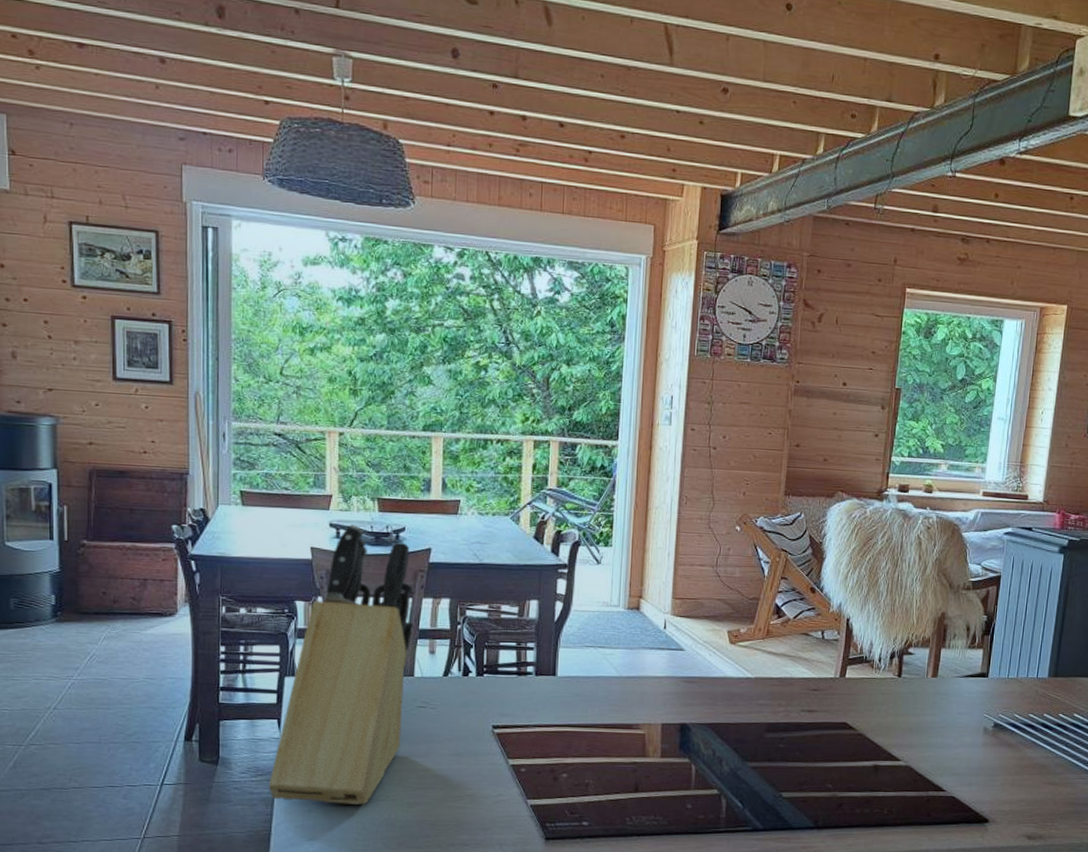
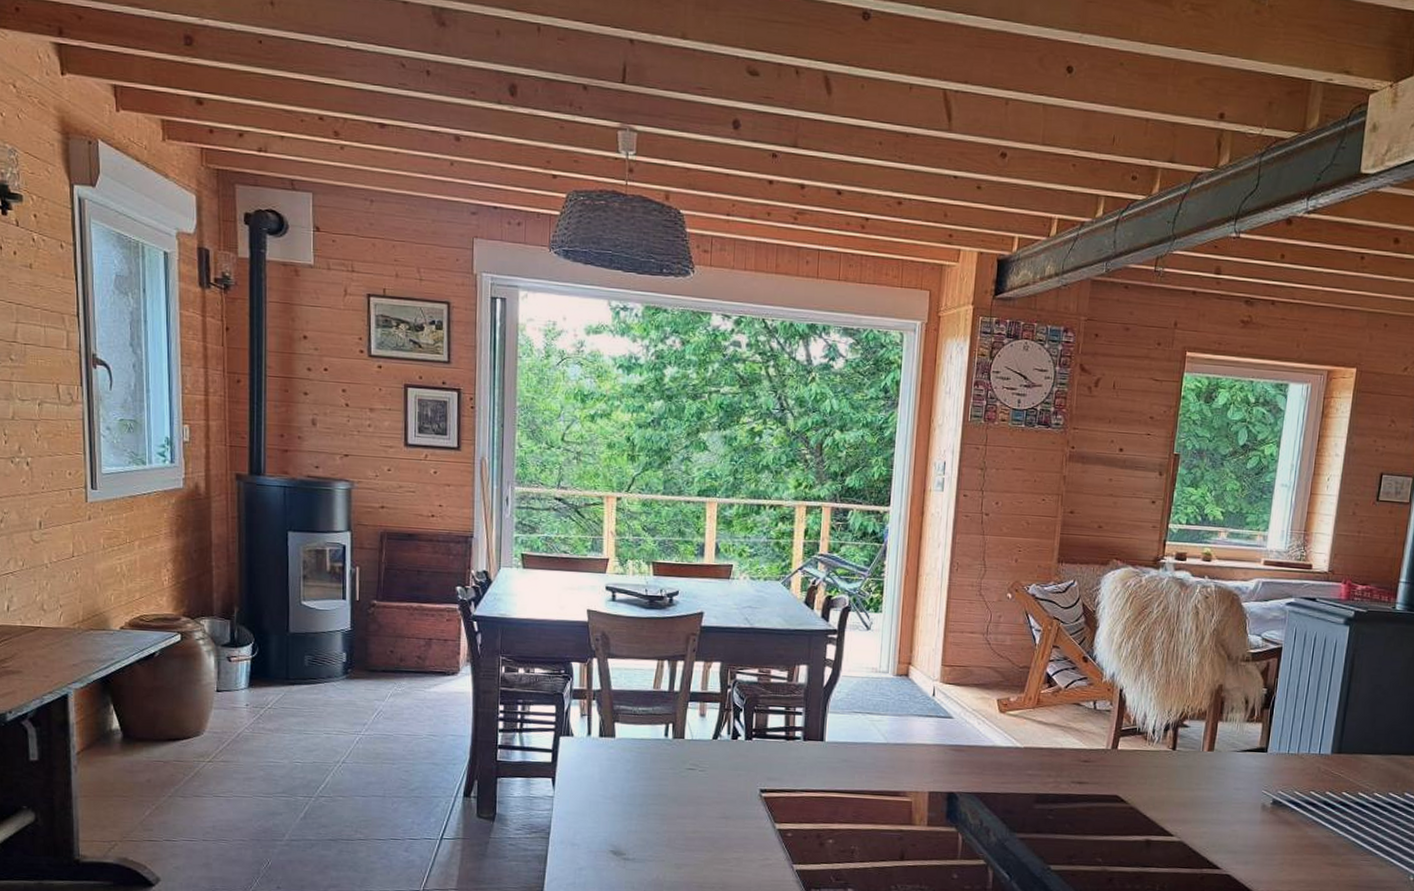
knife block: present [268,524,414,805] -> none [542,587,686,865]

